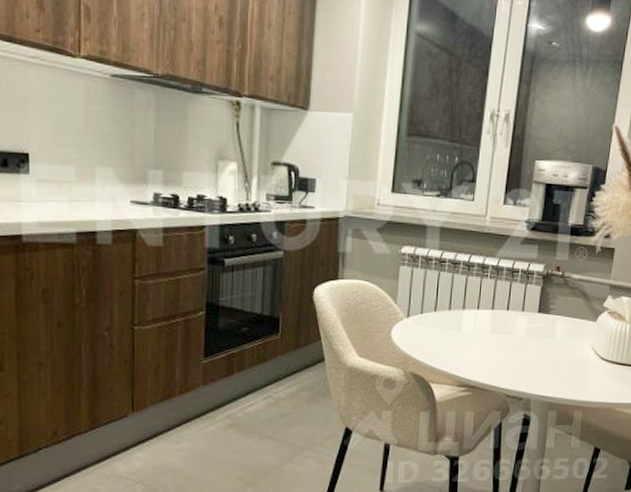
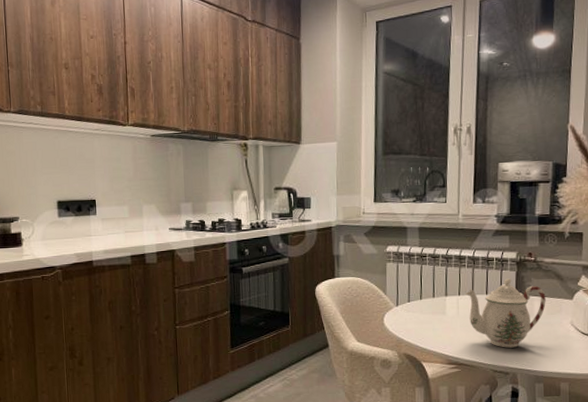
teapot: none [485,294,570,371] -> present [465,278,546,348]

